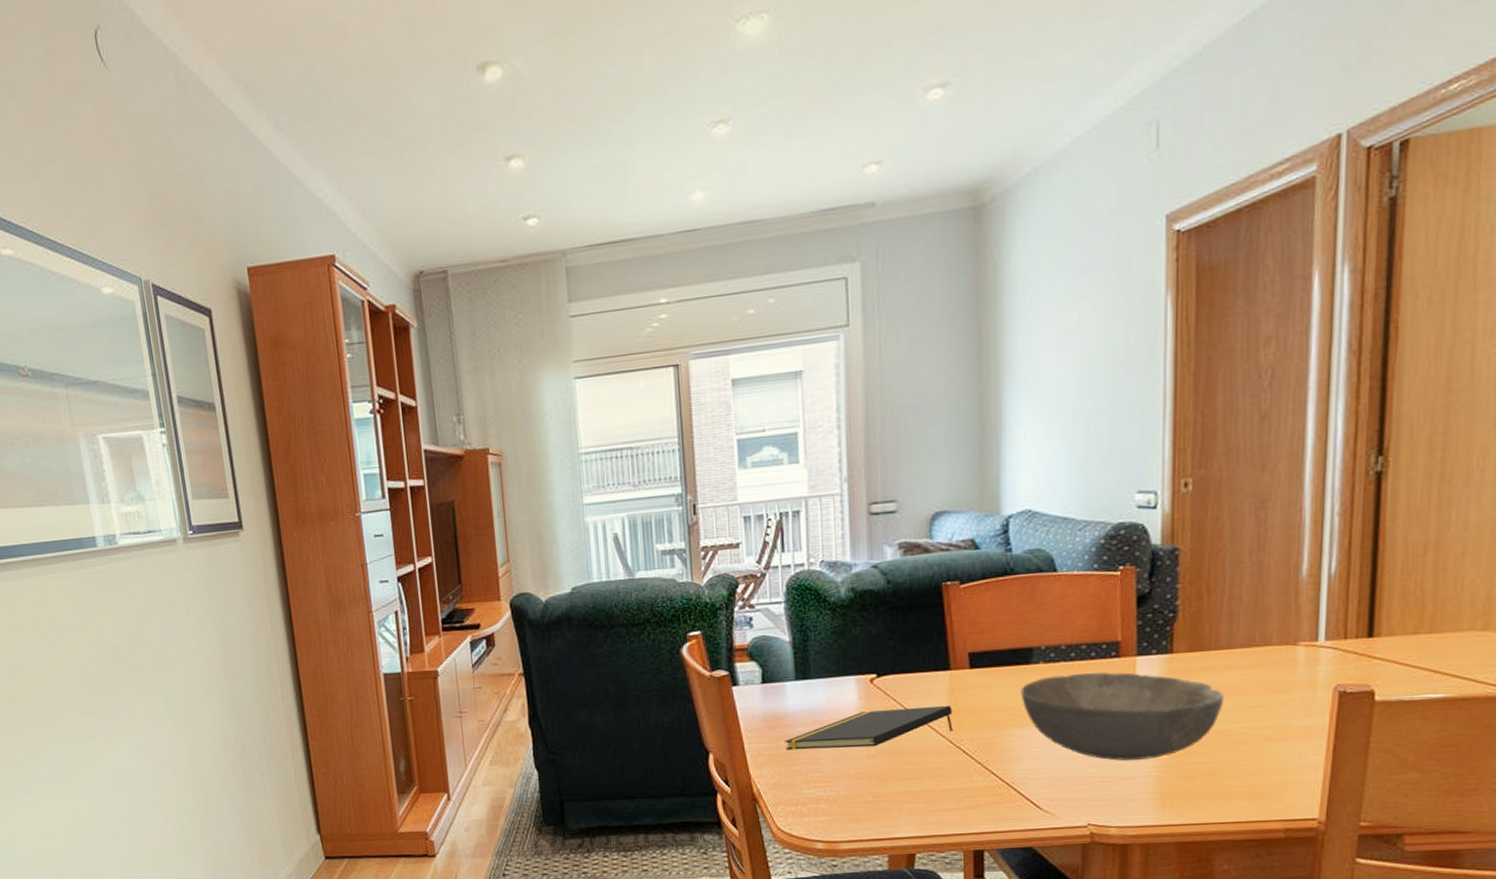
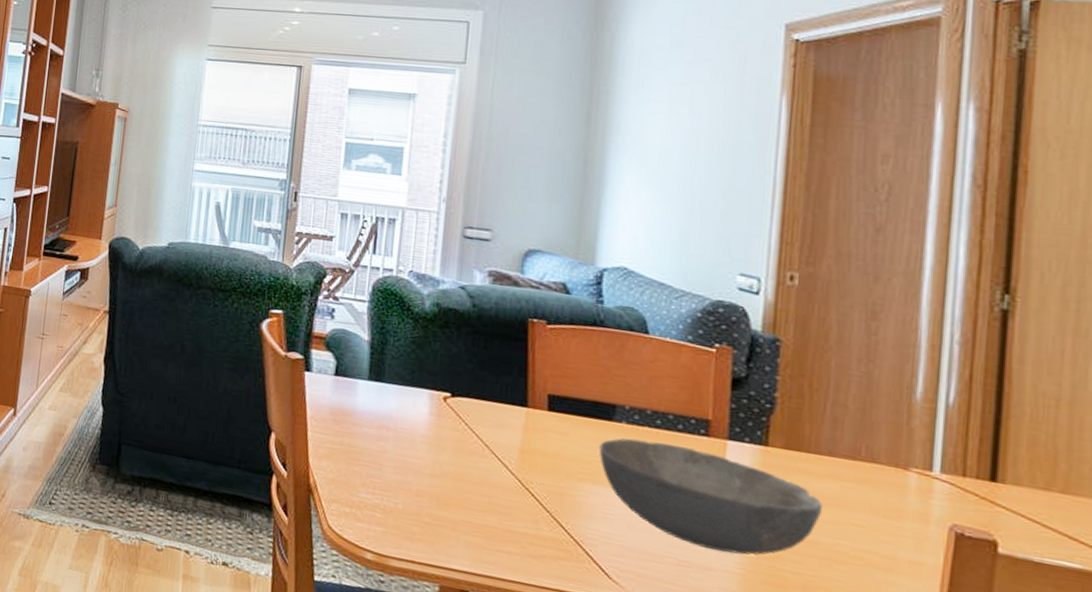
notepad: present [784,705,953,750] -> none [348,427,525,471]

